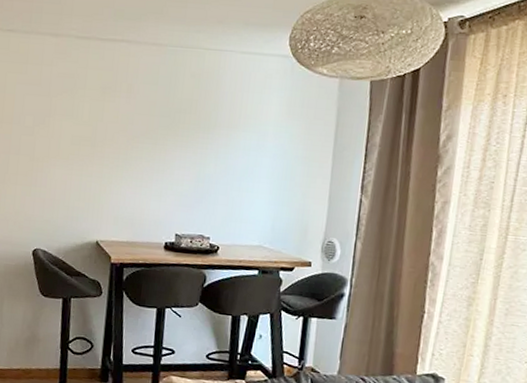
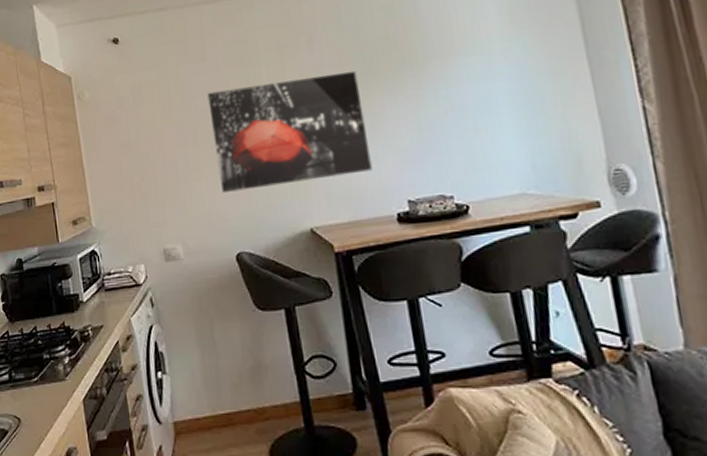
wall art: none [32,113,161,205] -> present [207,70,372,192]

